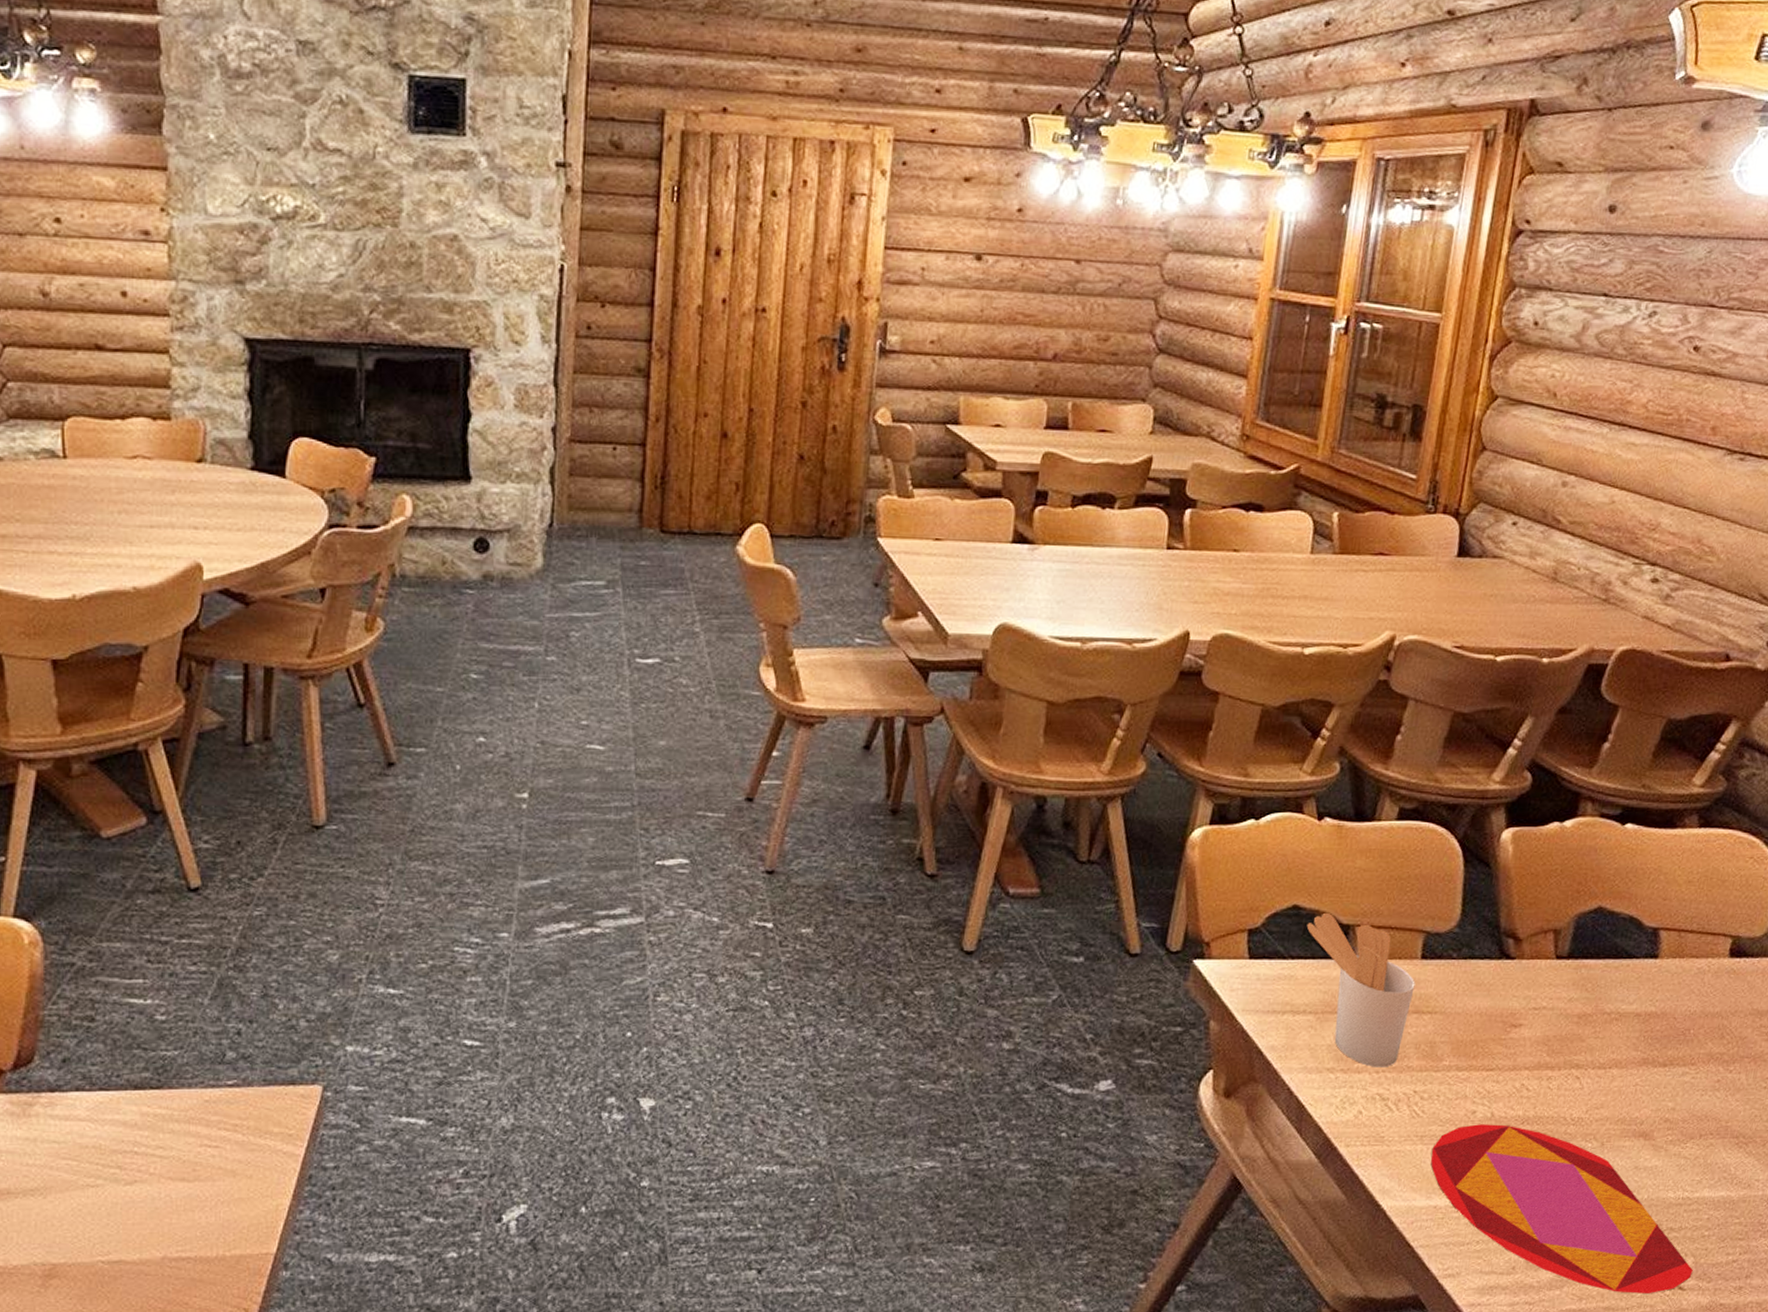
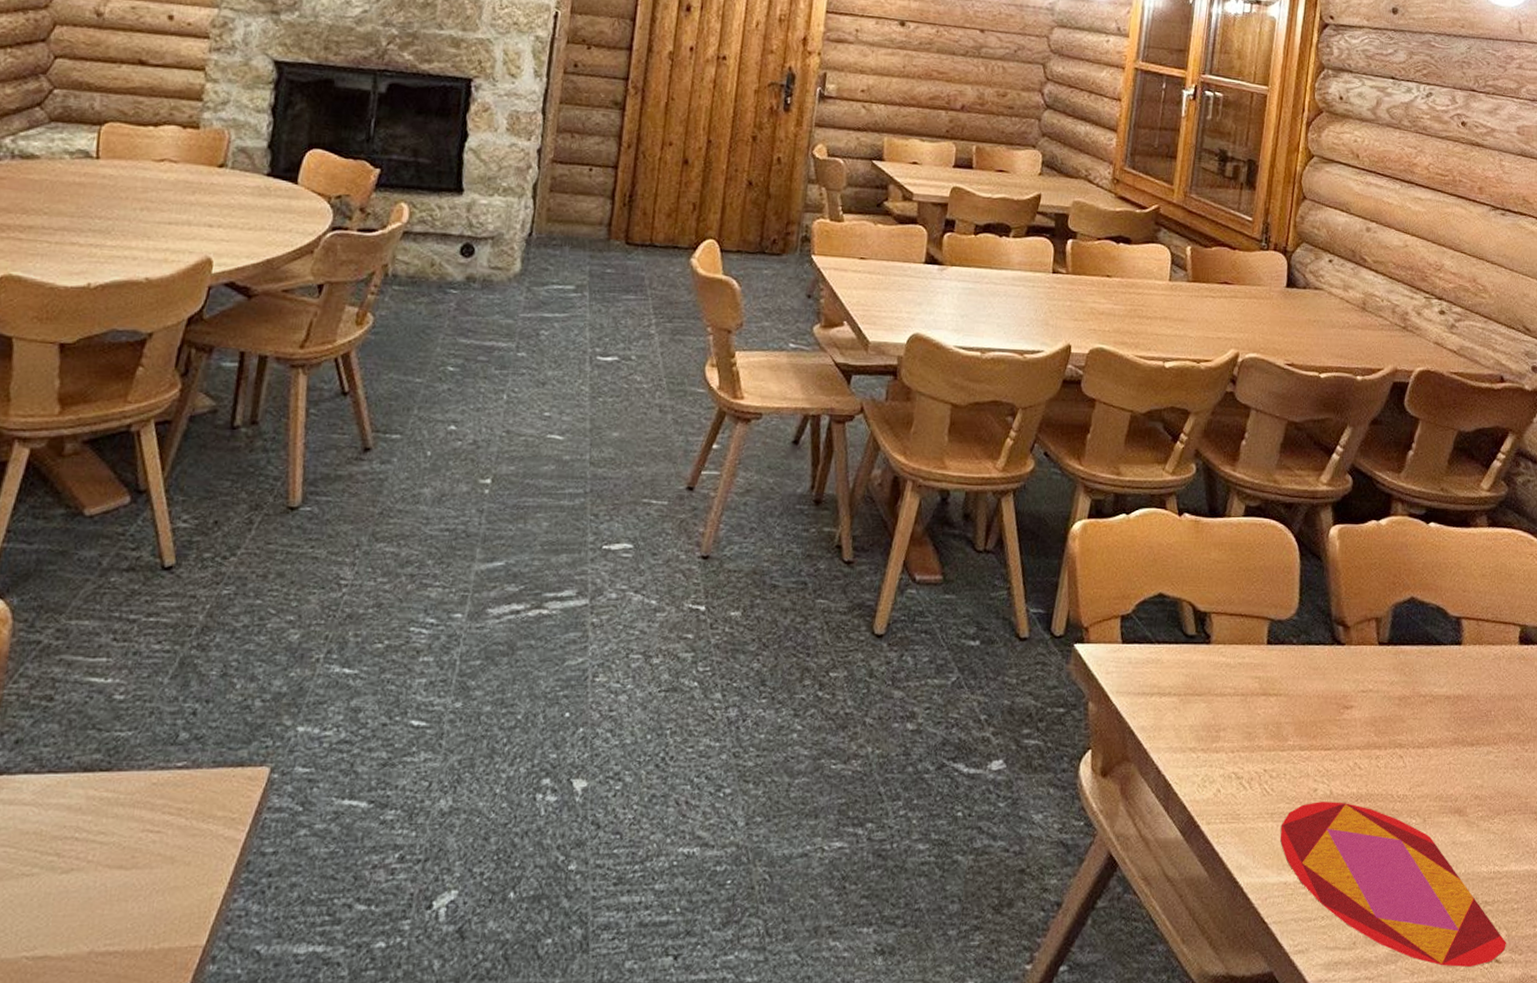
utensil holder: present [1306,912,1416,1067] -> none [1170,600,1263,747]

